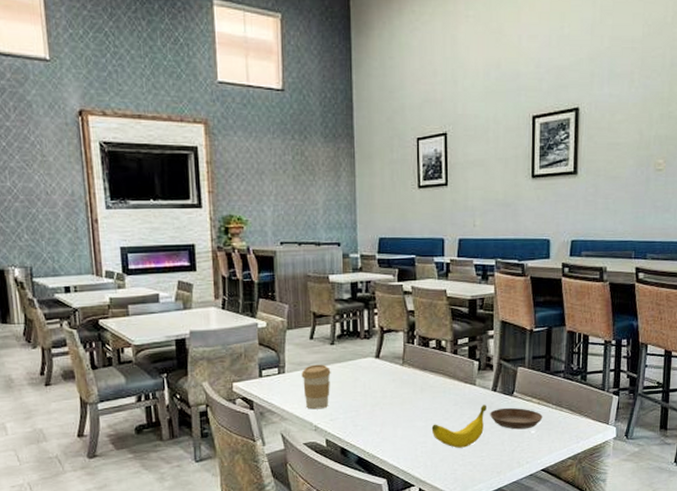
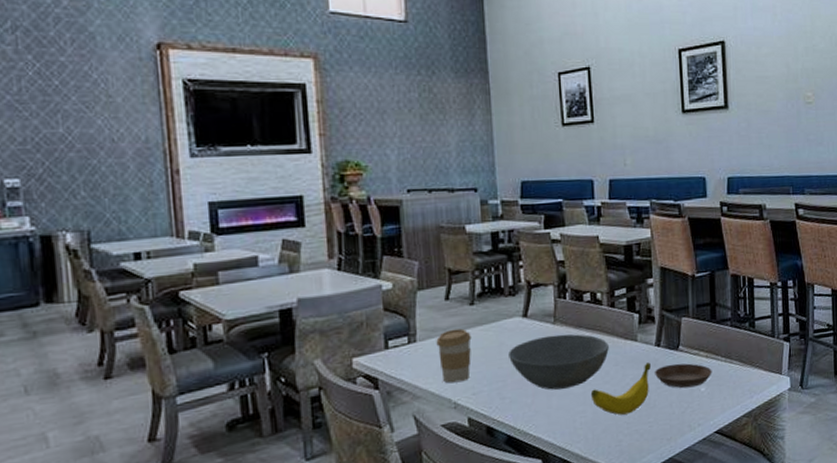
bowl: none [362,375,450,422] -> present [509,334,609,390]

